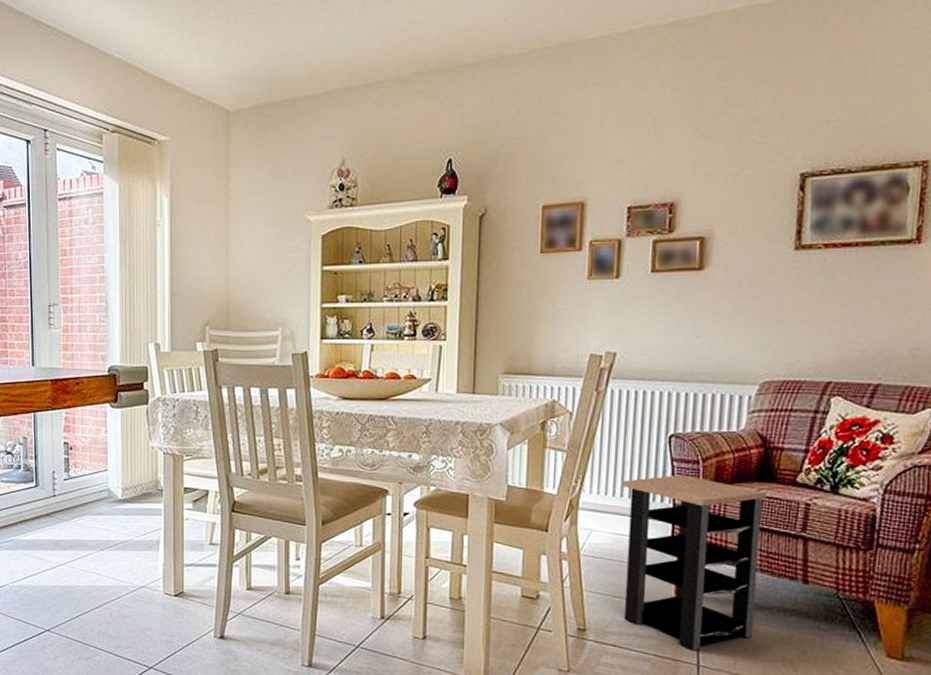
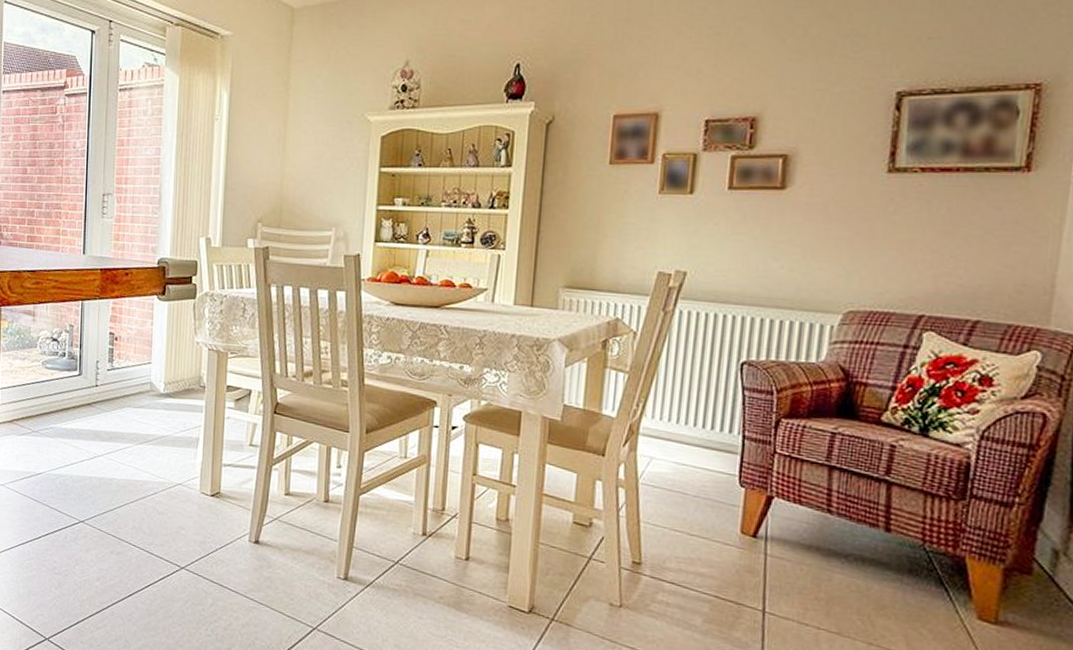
side table: present [622,474,767,651] -> none [683,404,848,596]

